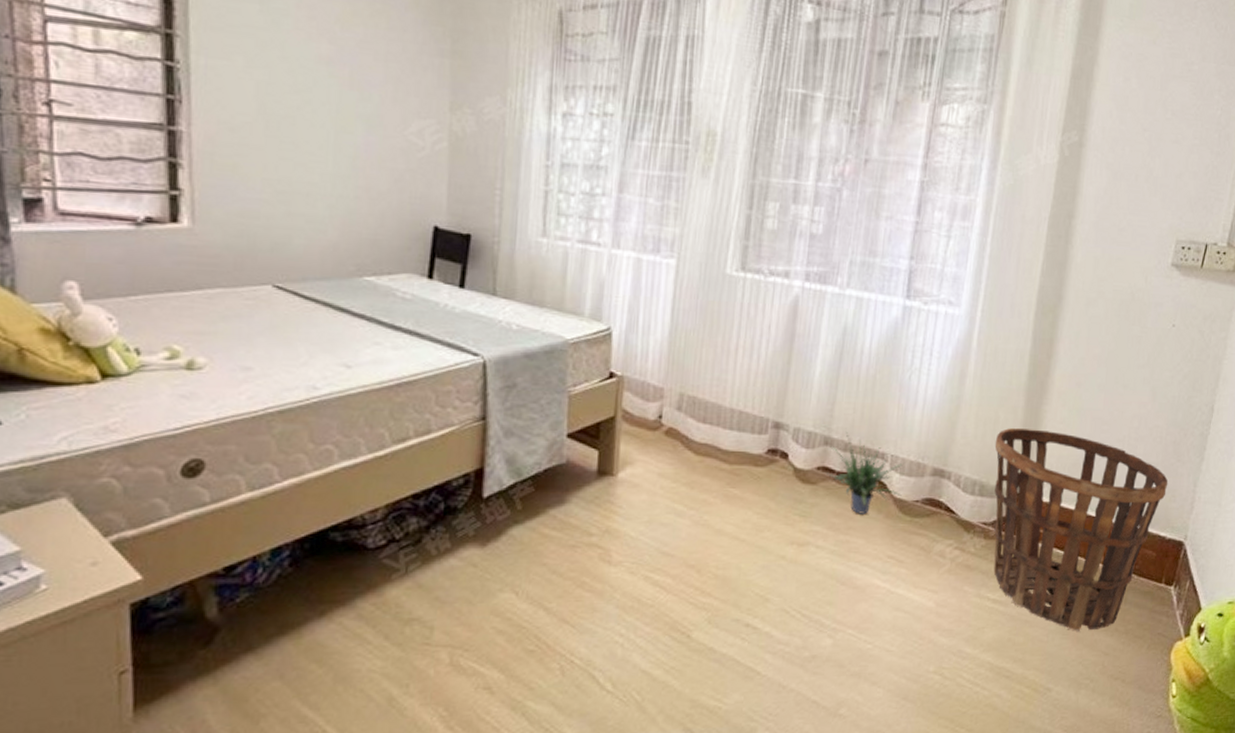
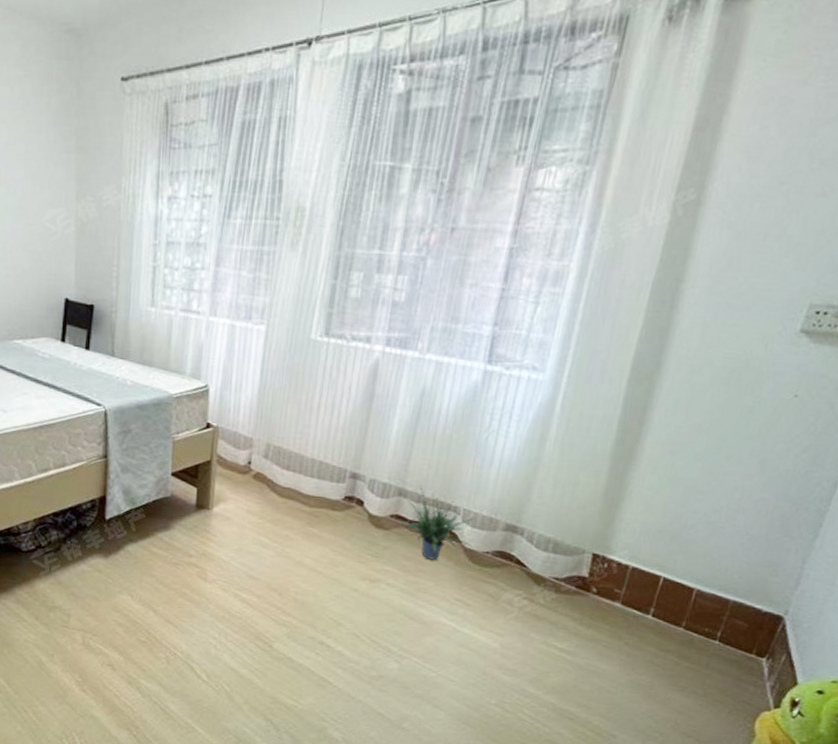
basket: present [993,428,1168,631] -> none [562,491,771,689]

